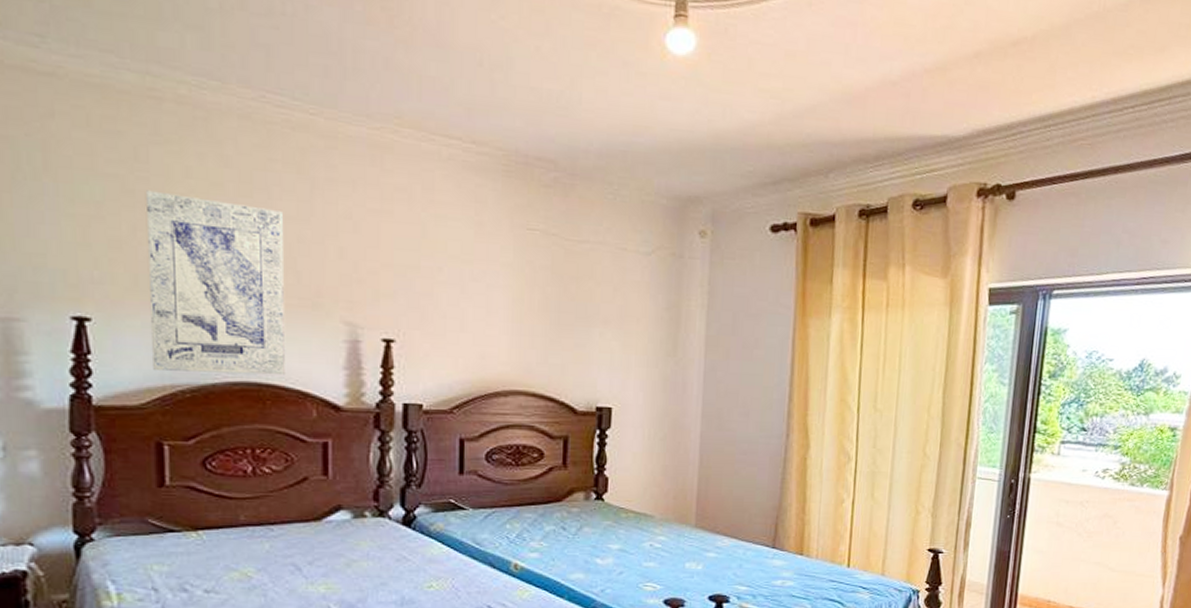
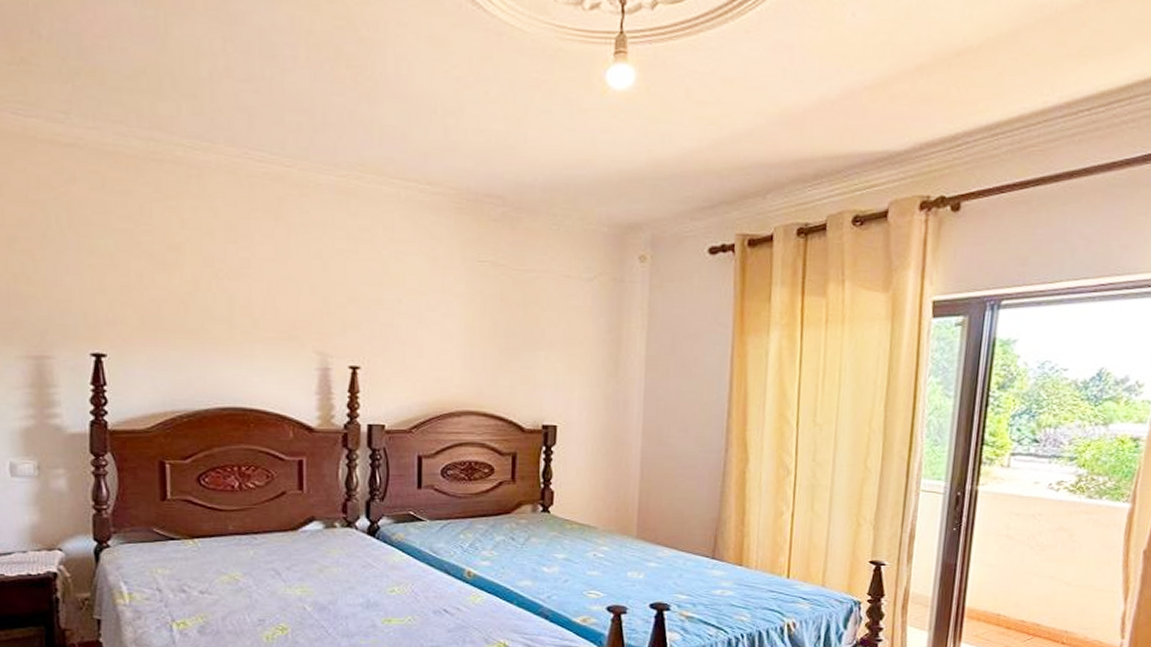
wall art: present [146,190,287,376] -> none [150,241,267,401]

